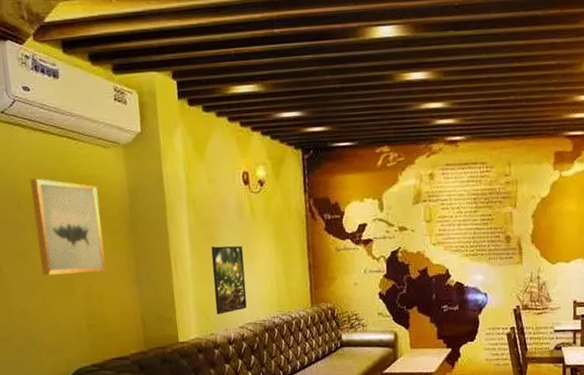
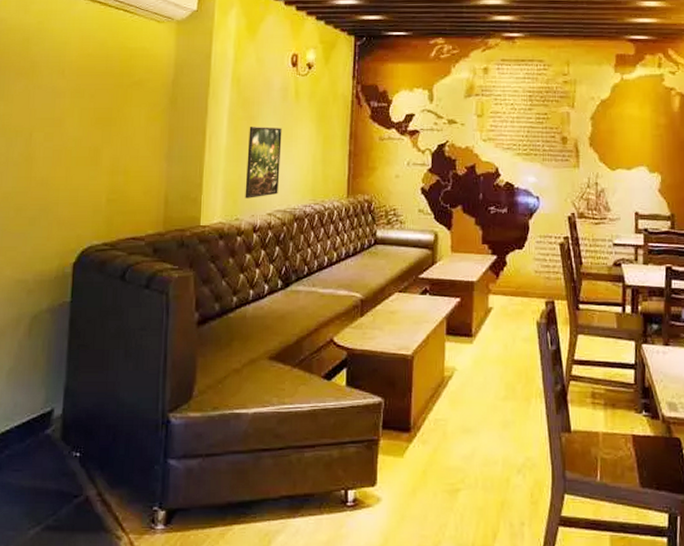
wall art: present [29,178,106,276] -> none [71,47,144,145]

